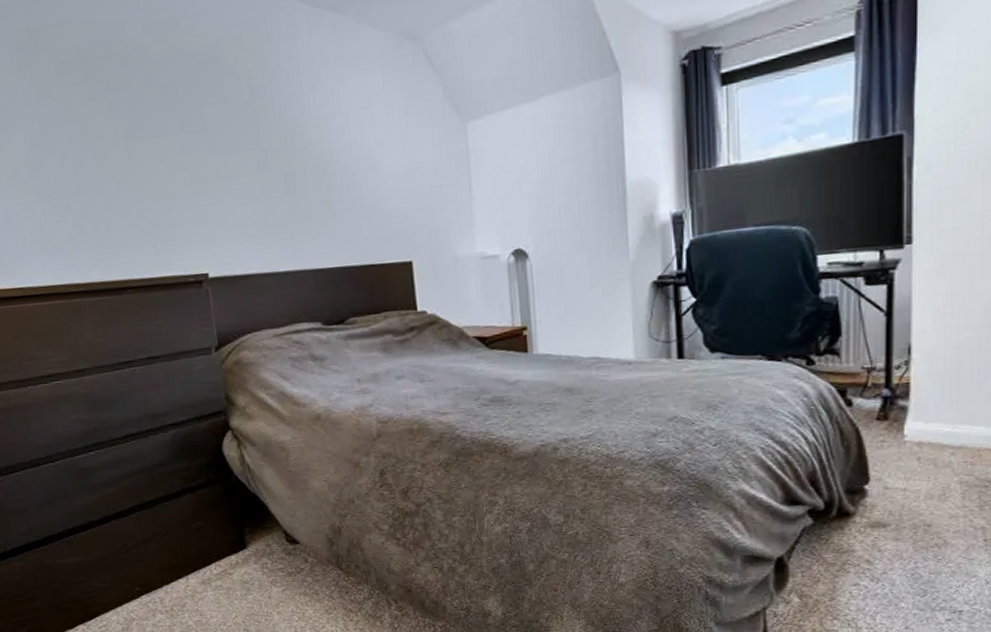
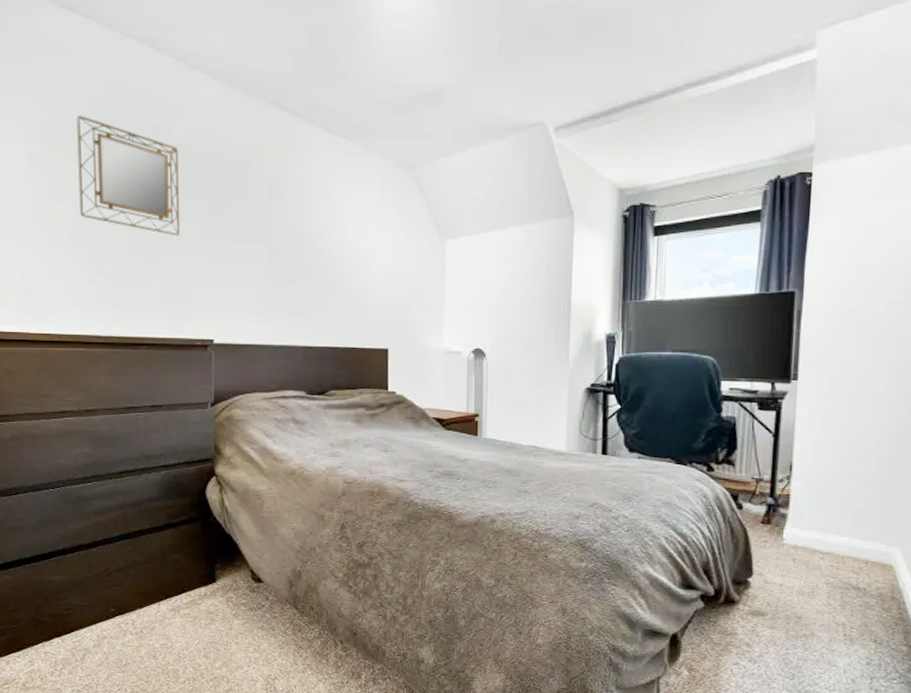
home mirror: none [14,24,153,156] -> present [77,116,181,236]

